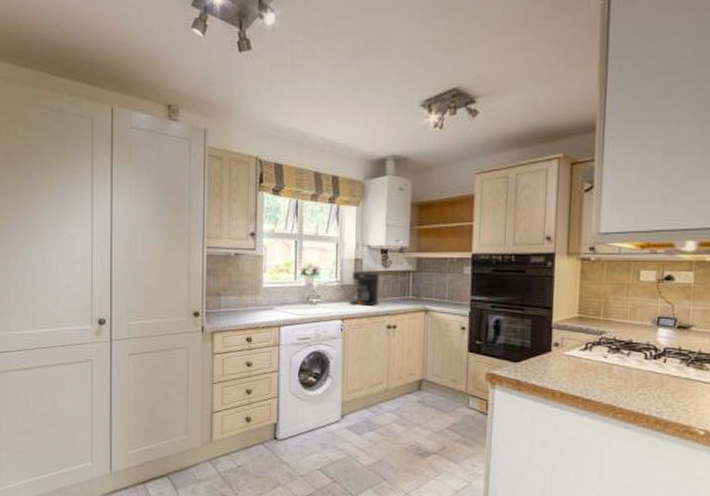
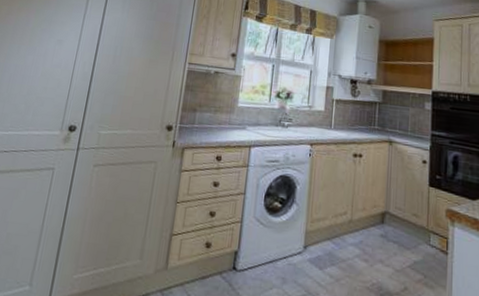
coffee maker: present [349,270,380,306] -> none [319,98,349,133]

